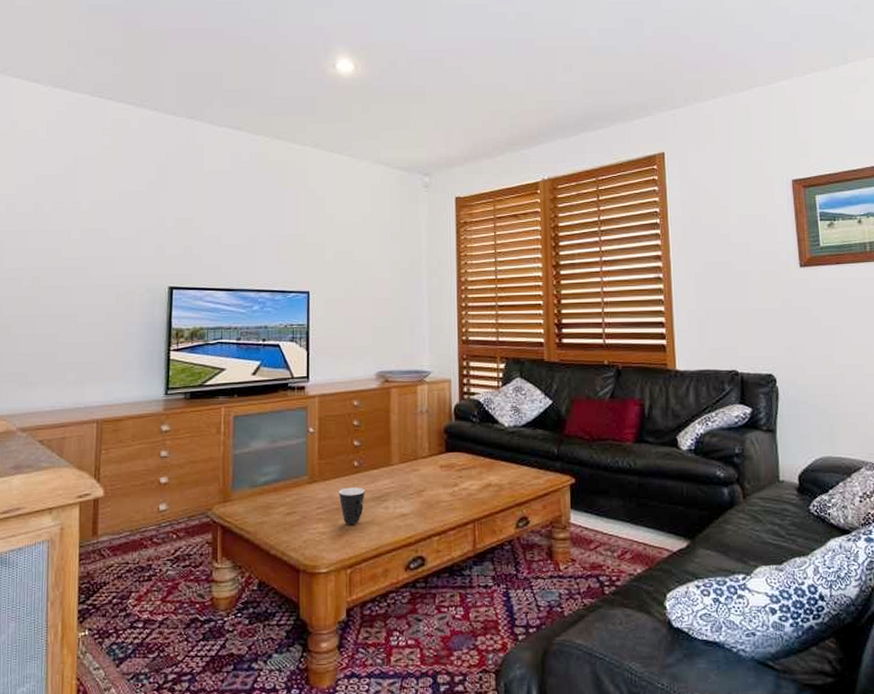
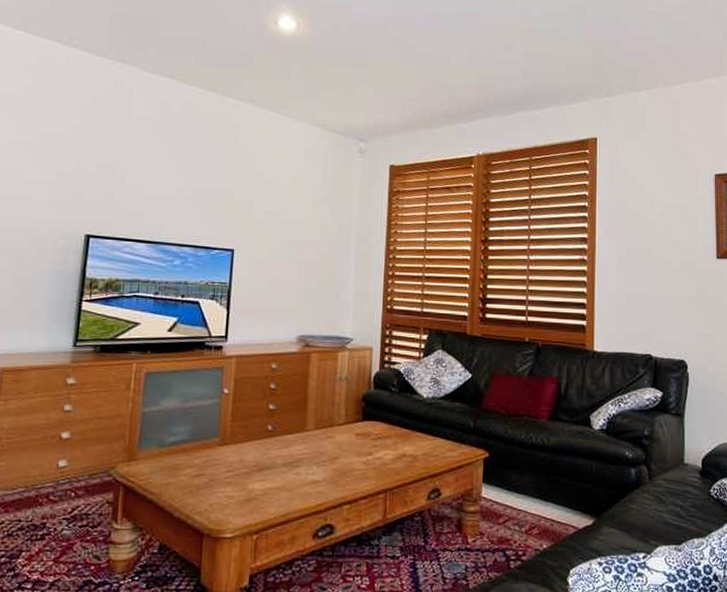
mug: present [339,487,365,525] -> none [250,451,277,490]

